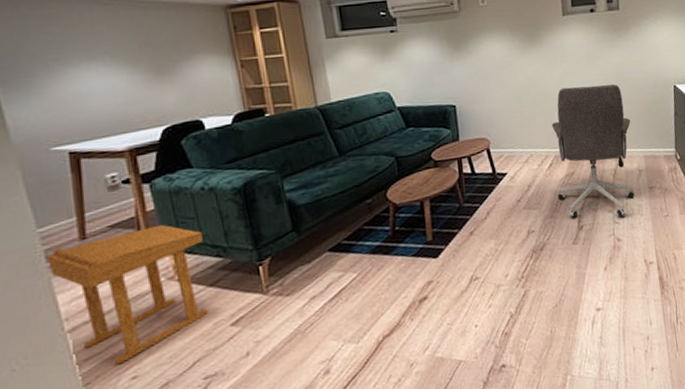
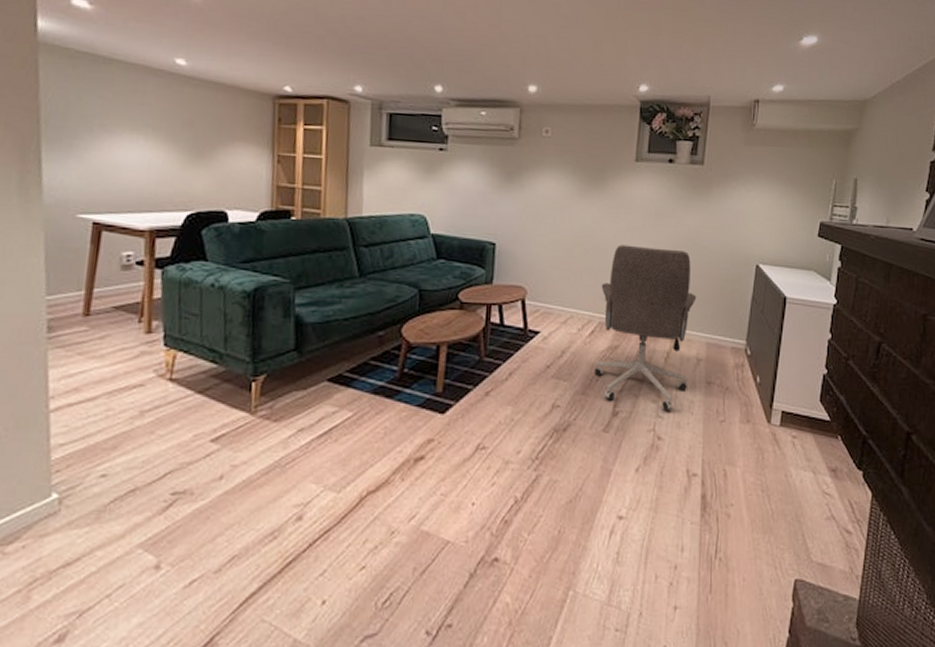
side table: present [47,224,208,365] -> none [48,315,202,458]

